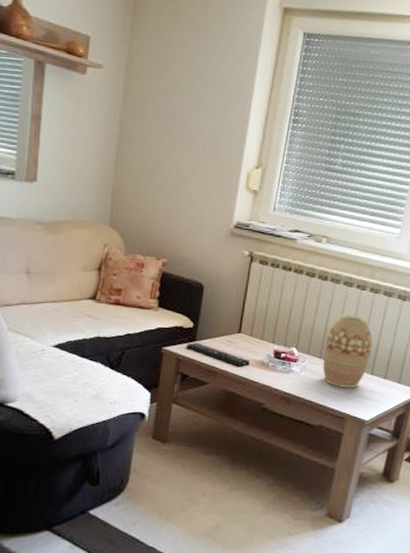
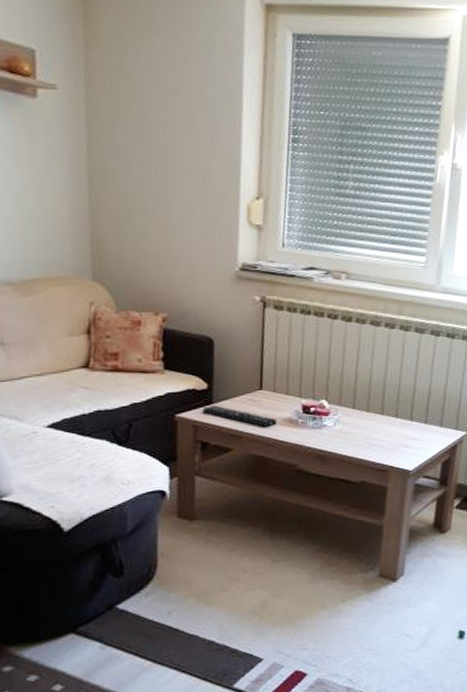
vase: present [322,313,373,389] -> none [356,356,409,439]

